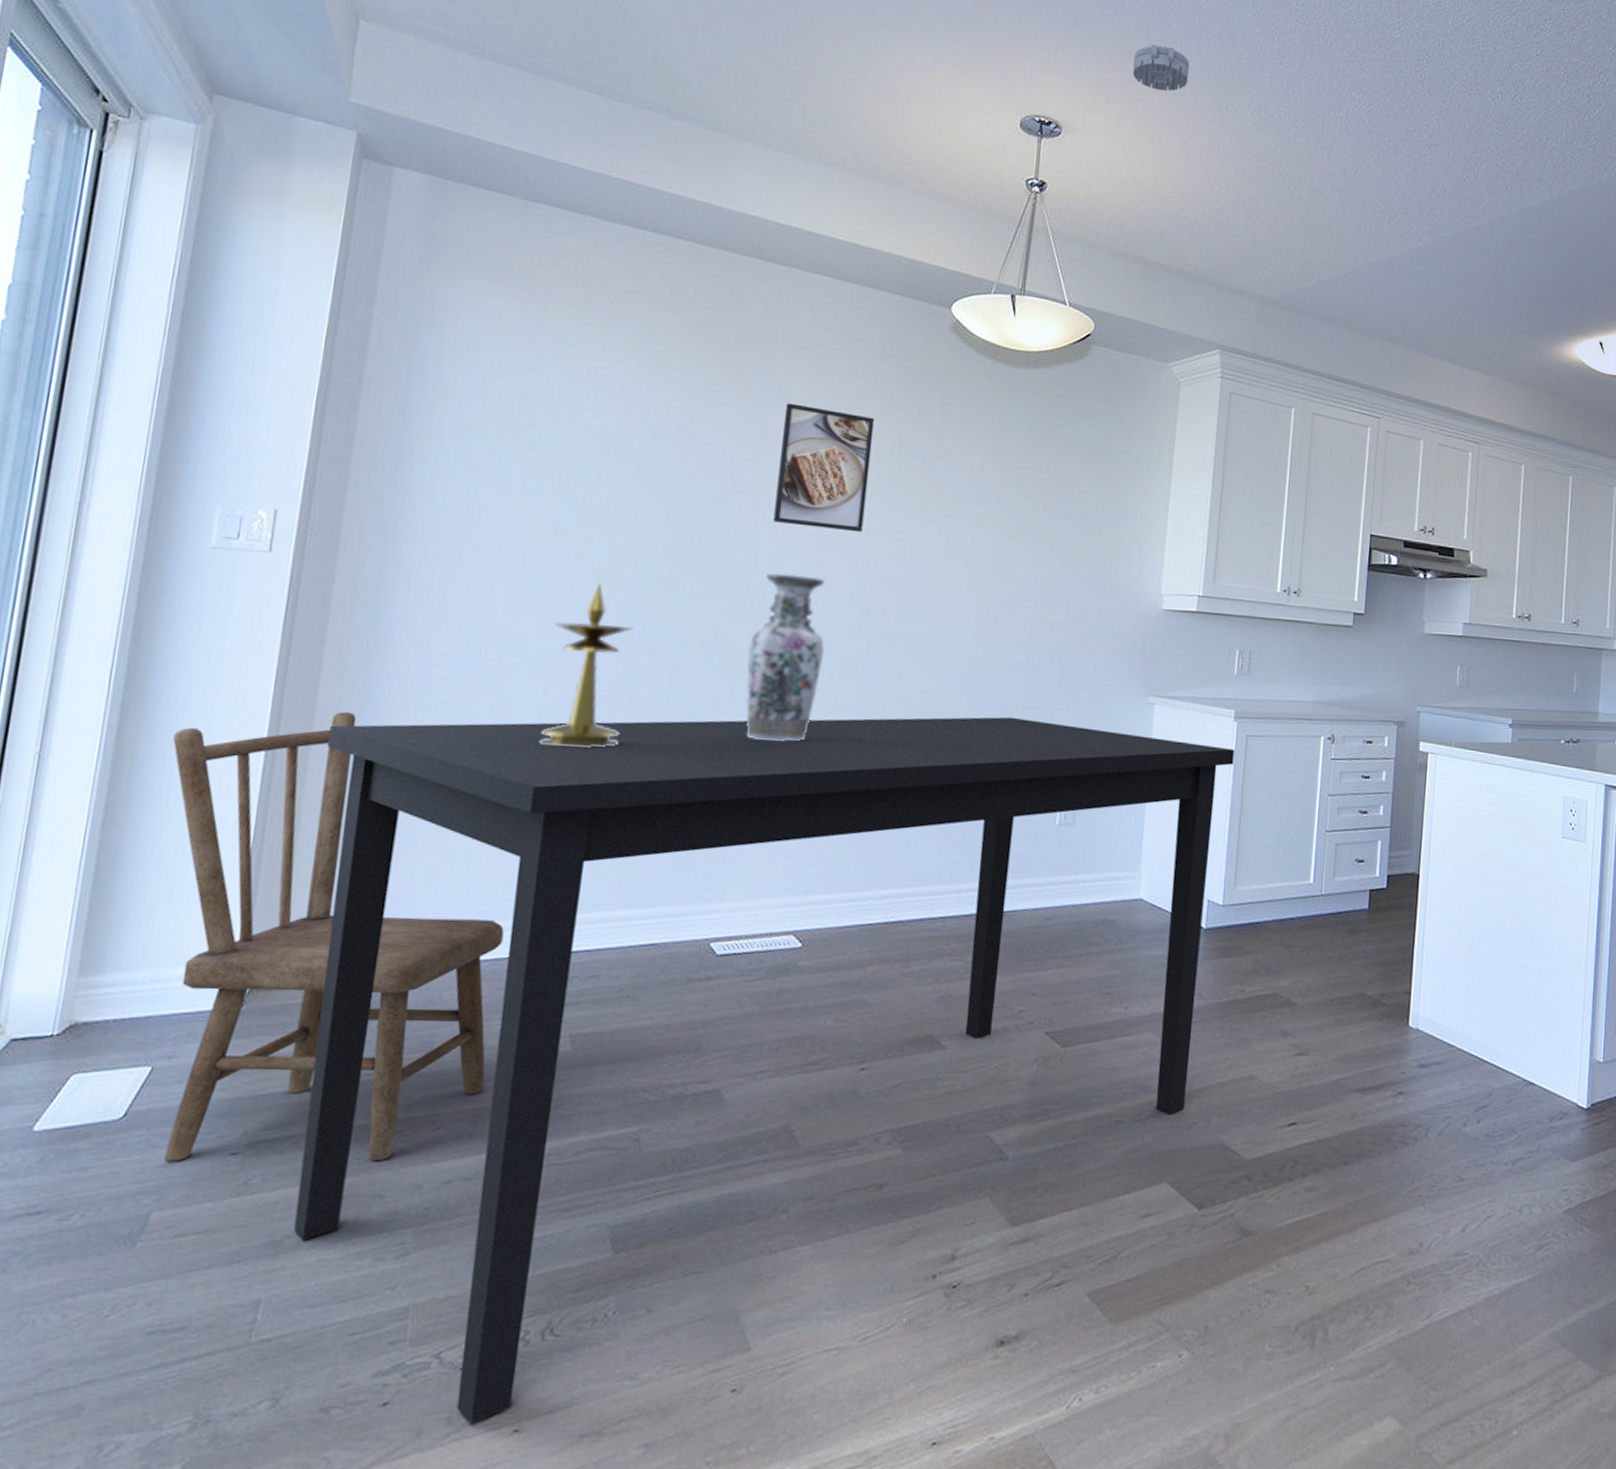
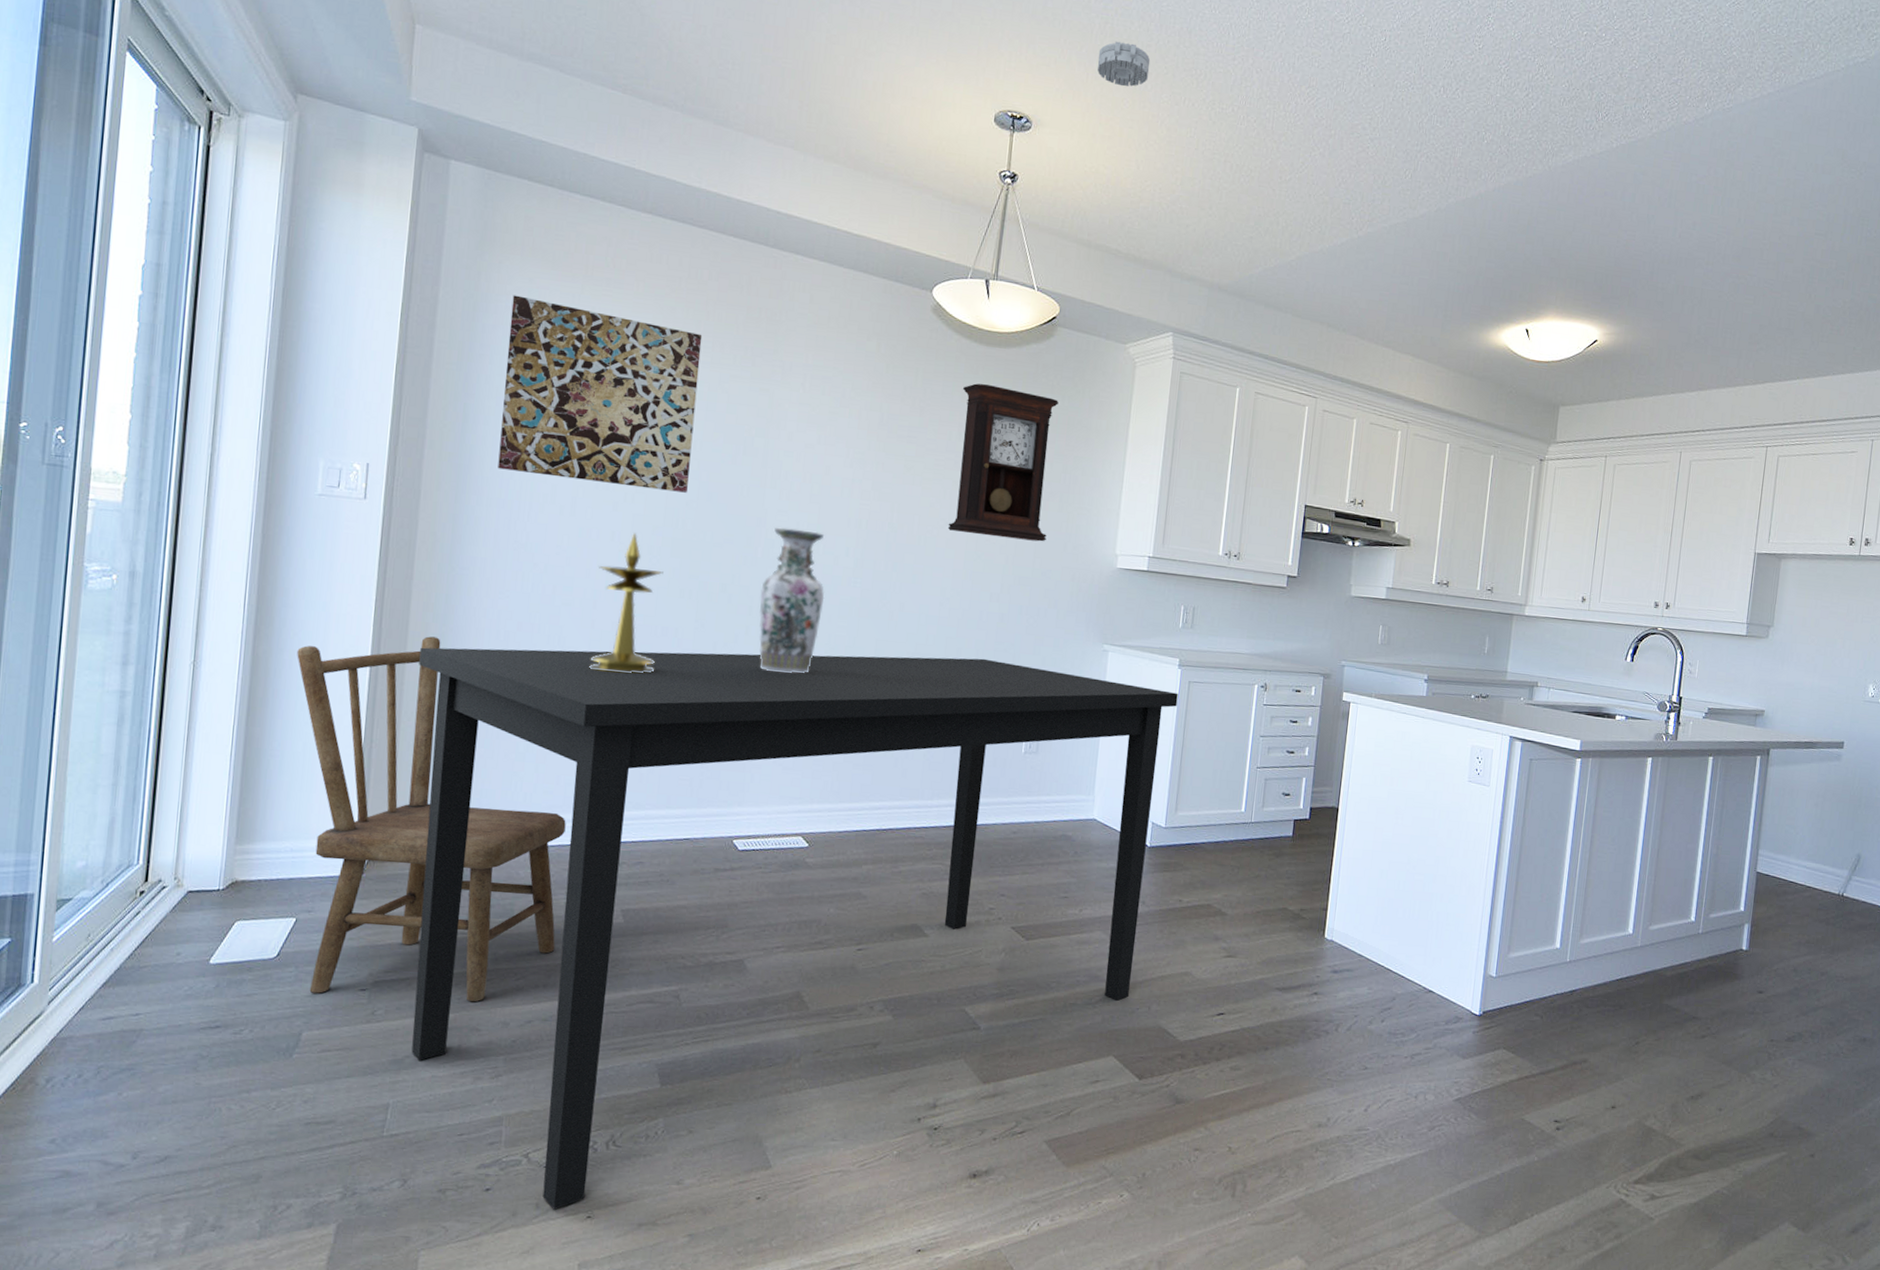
wall art: none [435,315,686,536] -> present [498,295,703,493]
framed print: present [773,403,875,533] -> none [779,376,866,494]
pendulum clock: none [968,408,1094,583] -> present [947,383,1059,542]

